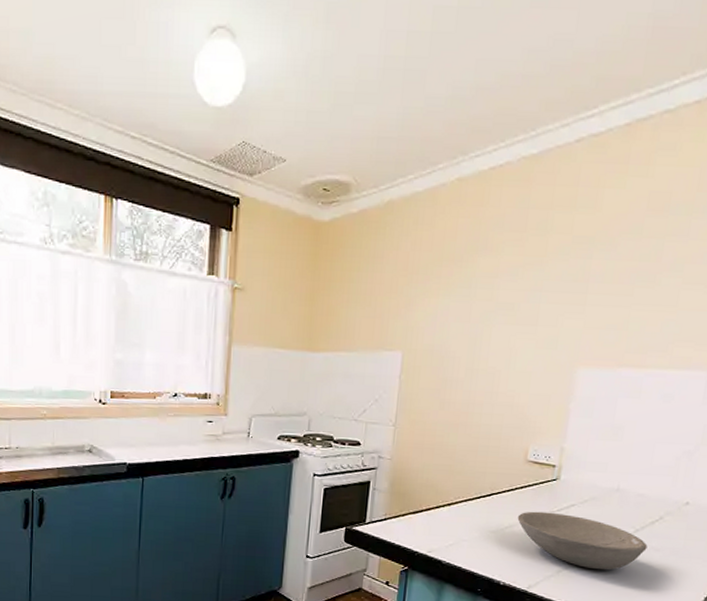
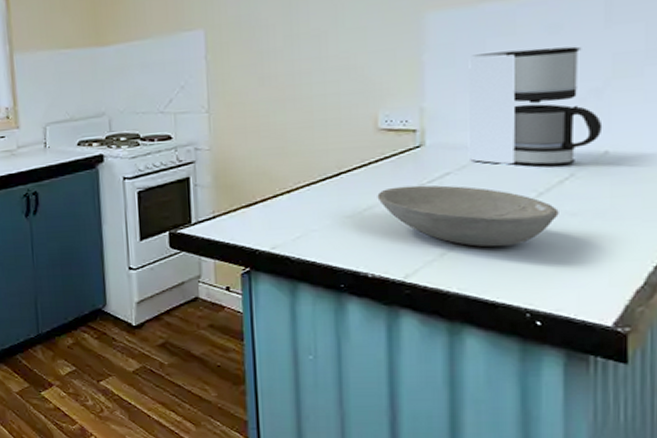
coffee maker: none [590,410,689,510] -> present [468,46,603,167]

